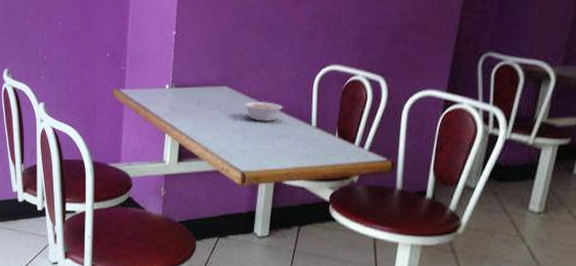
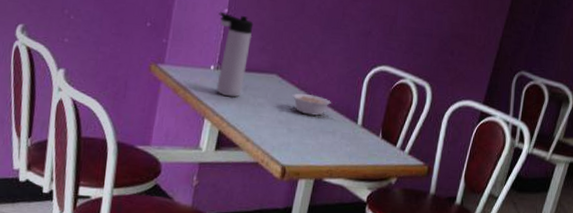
thermos bottle: none [168,34,201,112] -> present [216,11,254,98]

